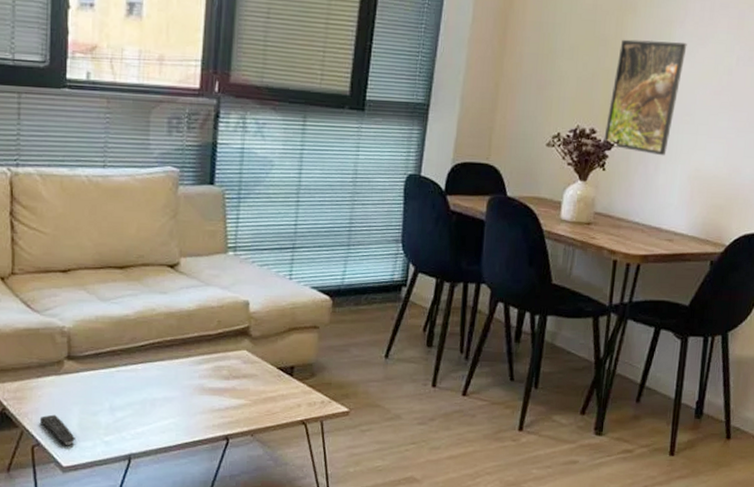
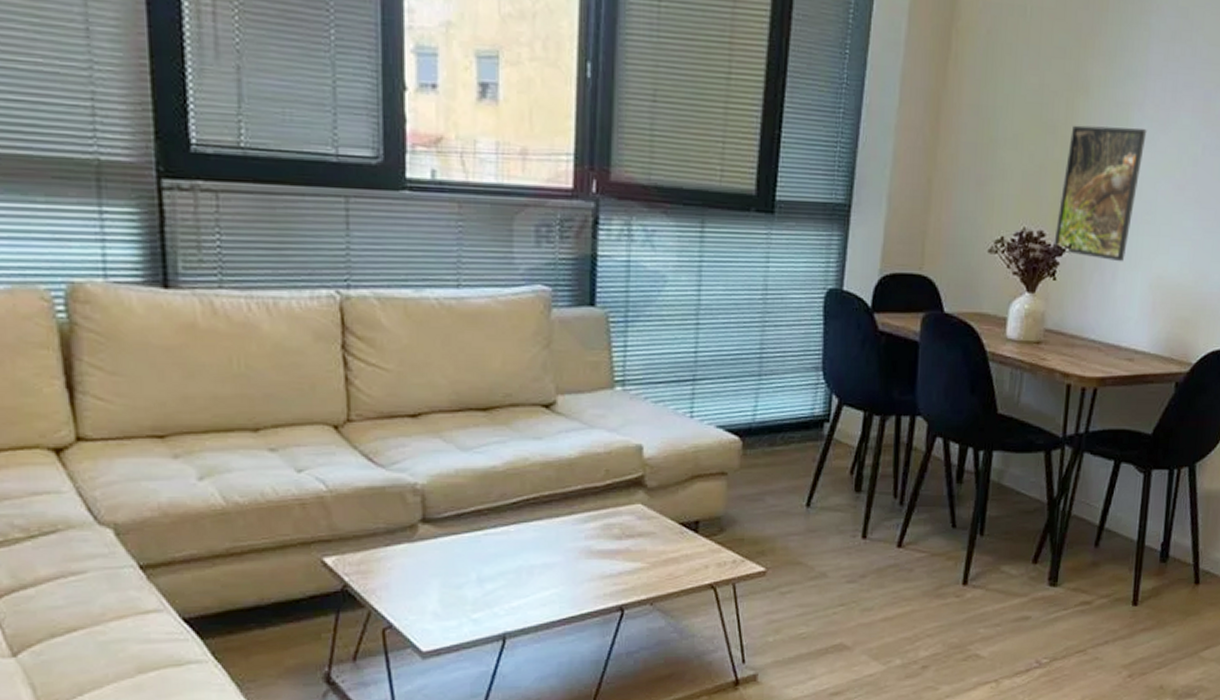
remote control: present [39,414,75,446] -> none [390,590,436,627]

